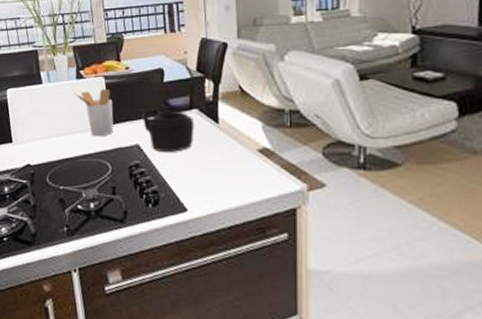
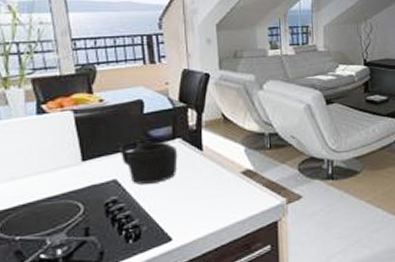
utensil holder: present [73,88,114,137] -> none [33,123,85,176]

